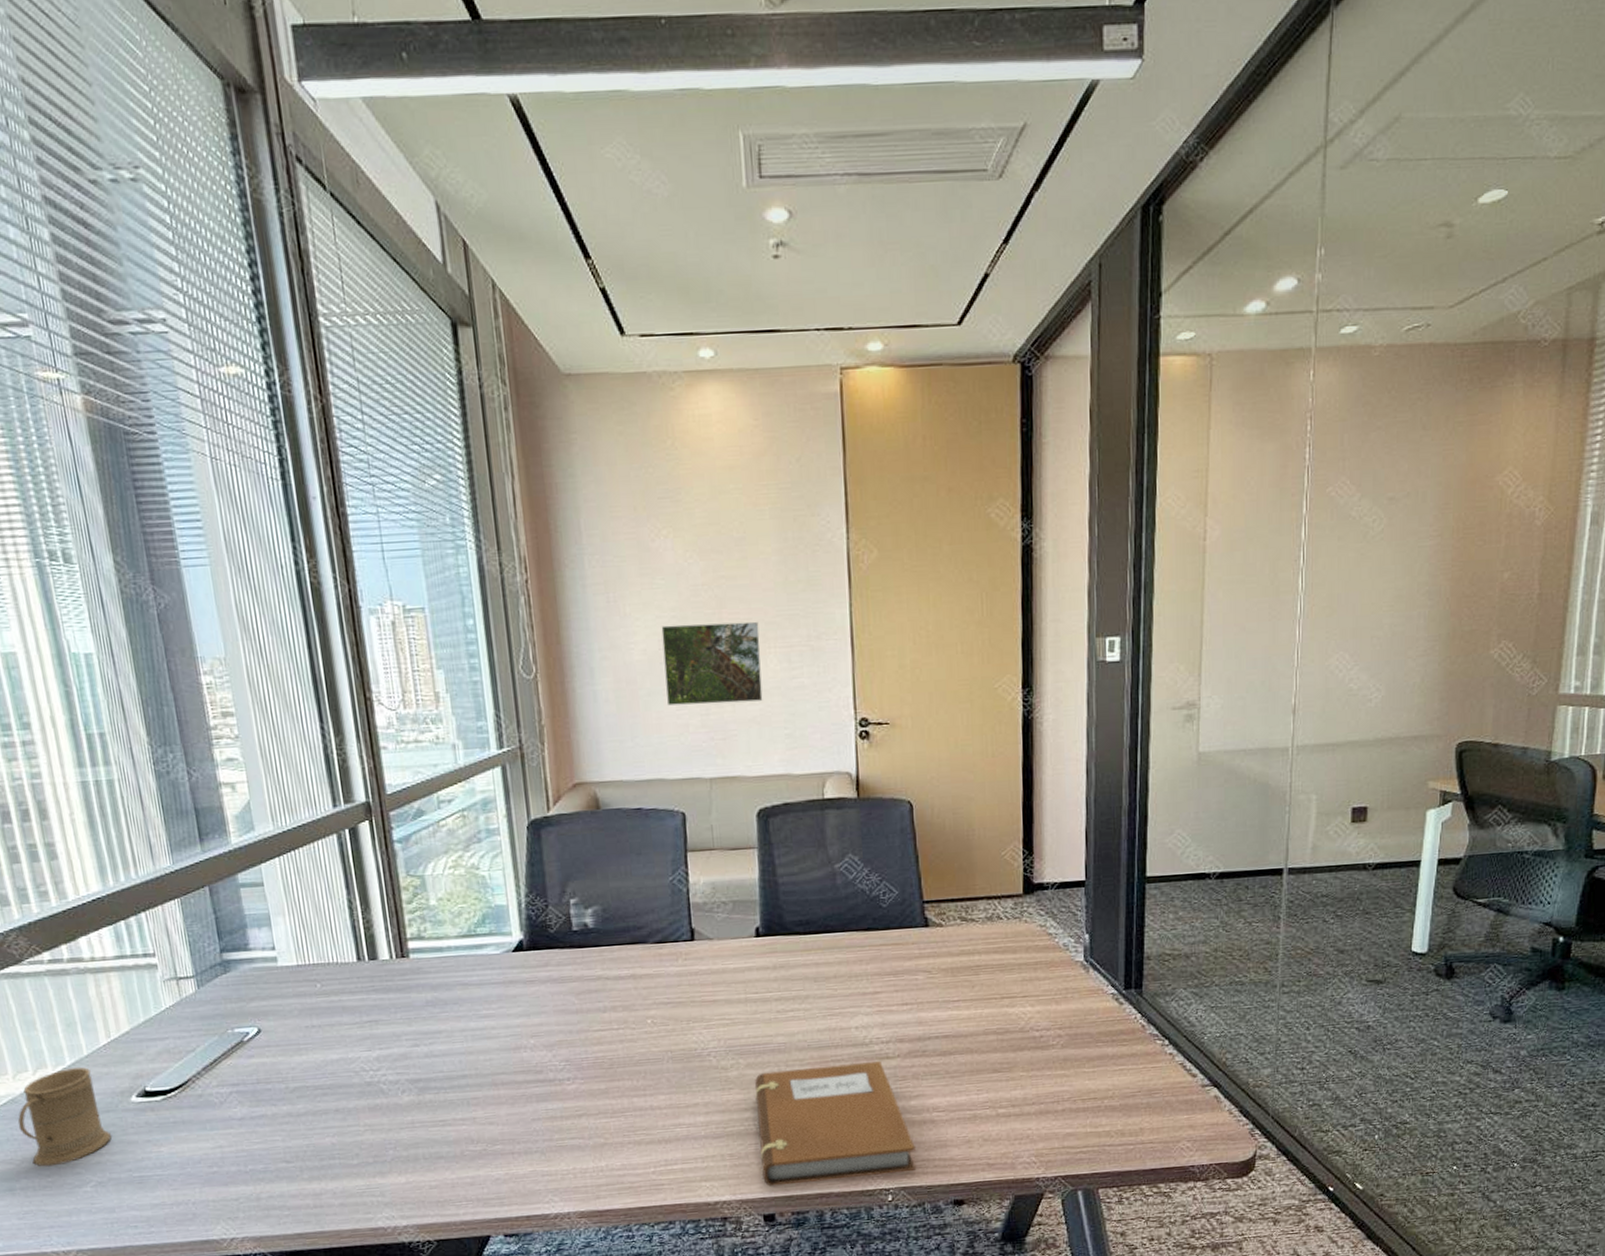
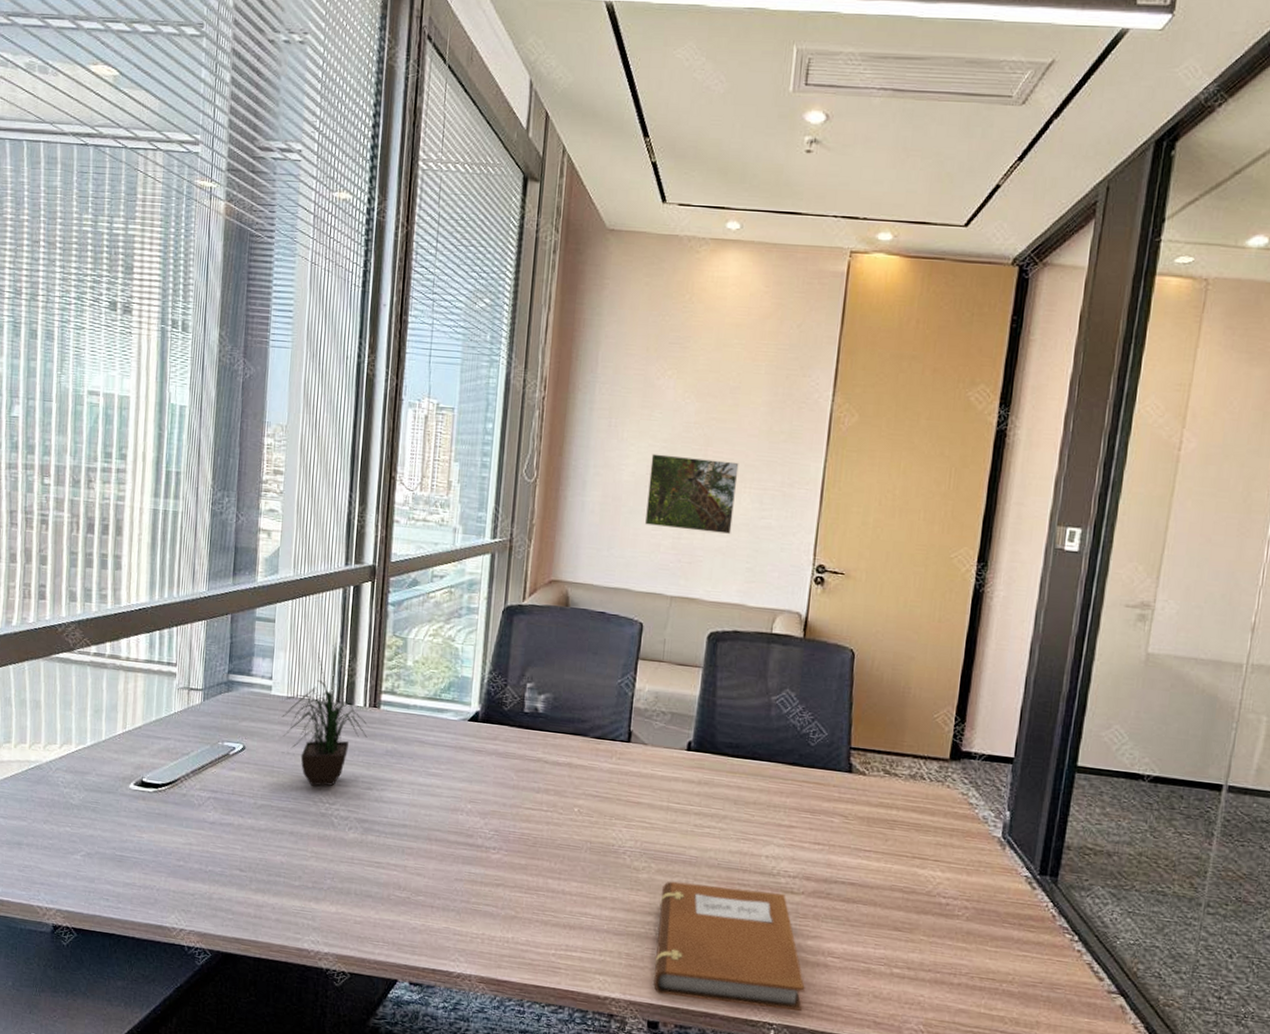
mug: present [17,1067,112,1167] -> none [38,748,108,831]
potted plant: none [296,887,402,1056] -> present [282,635,368,787]

